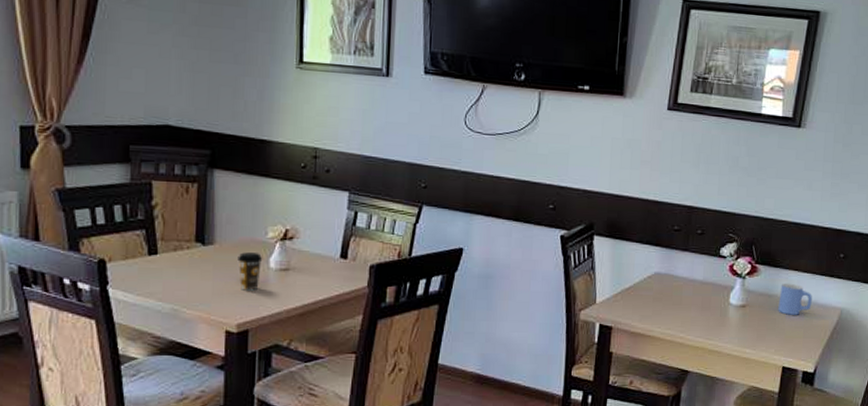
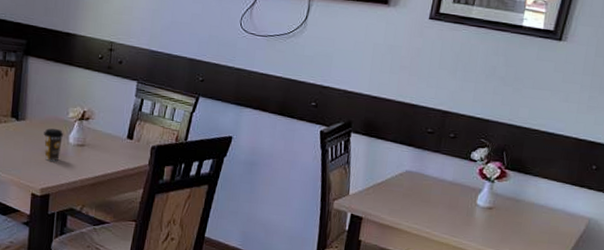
mug: present [778,283,812,315] -> none [524,189,561,221]

